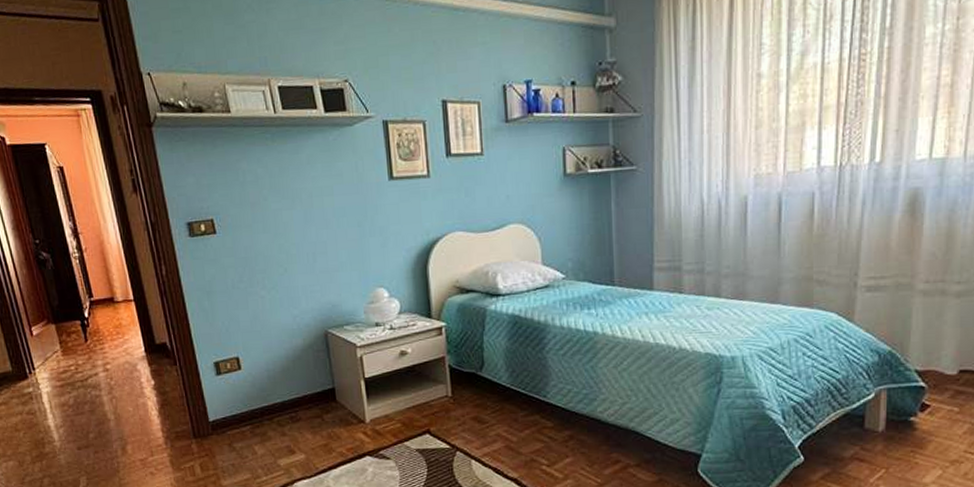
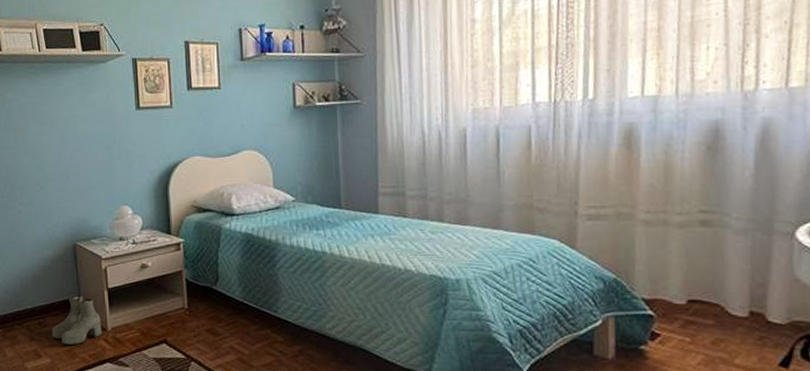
boots: none [305,385,360,439] -> present [52,294,102,345]

